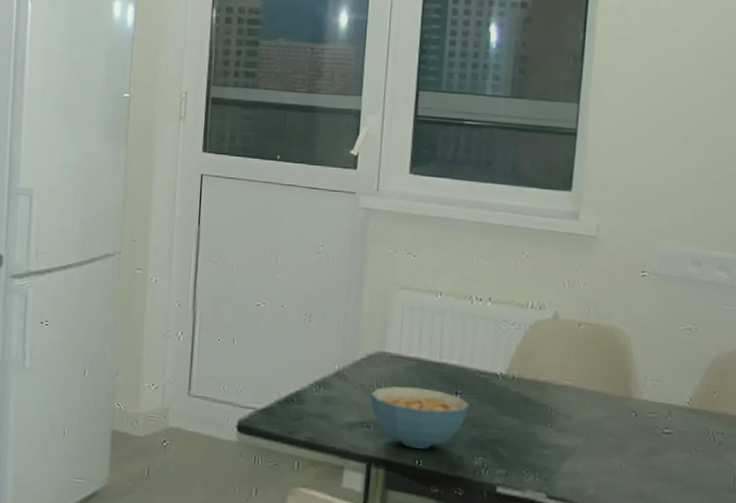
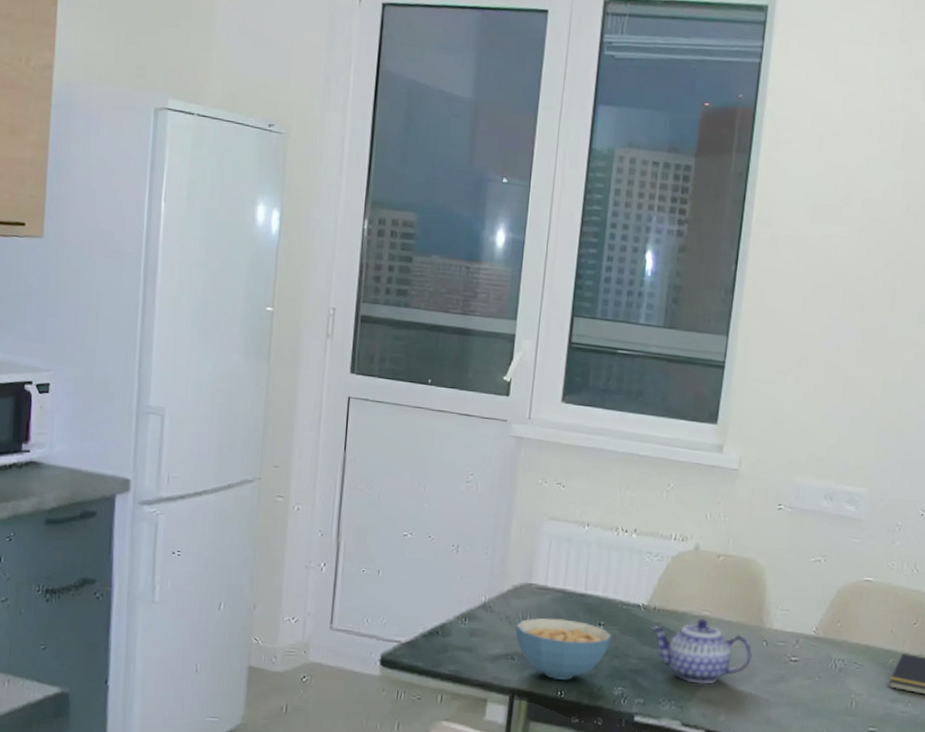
teapot: none [510,387,622,457] -> present [650,618,753,685]

